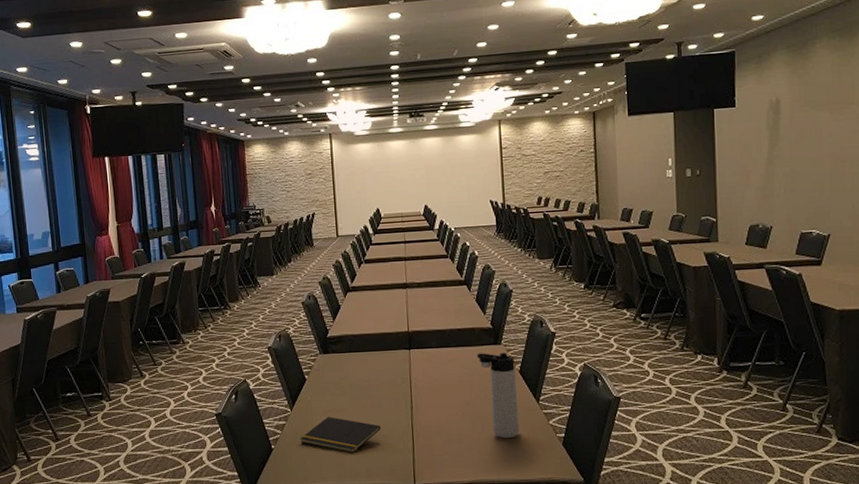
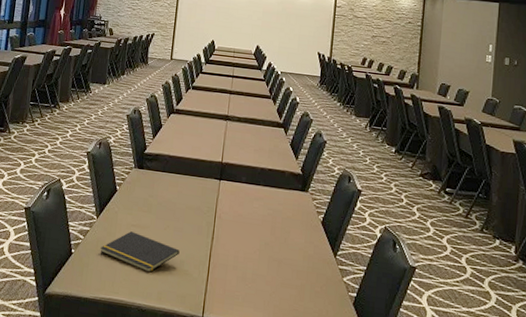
thermos bottle: present [477,353,520,439] -> none [283,196,319,288]

